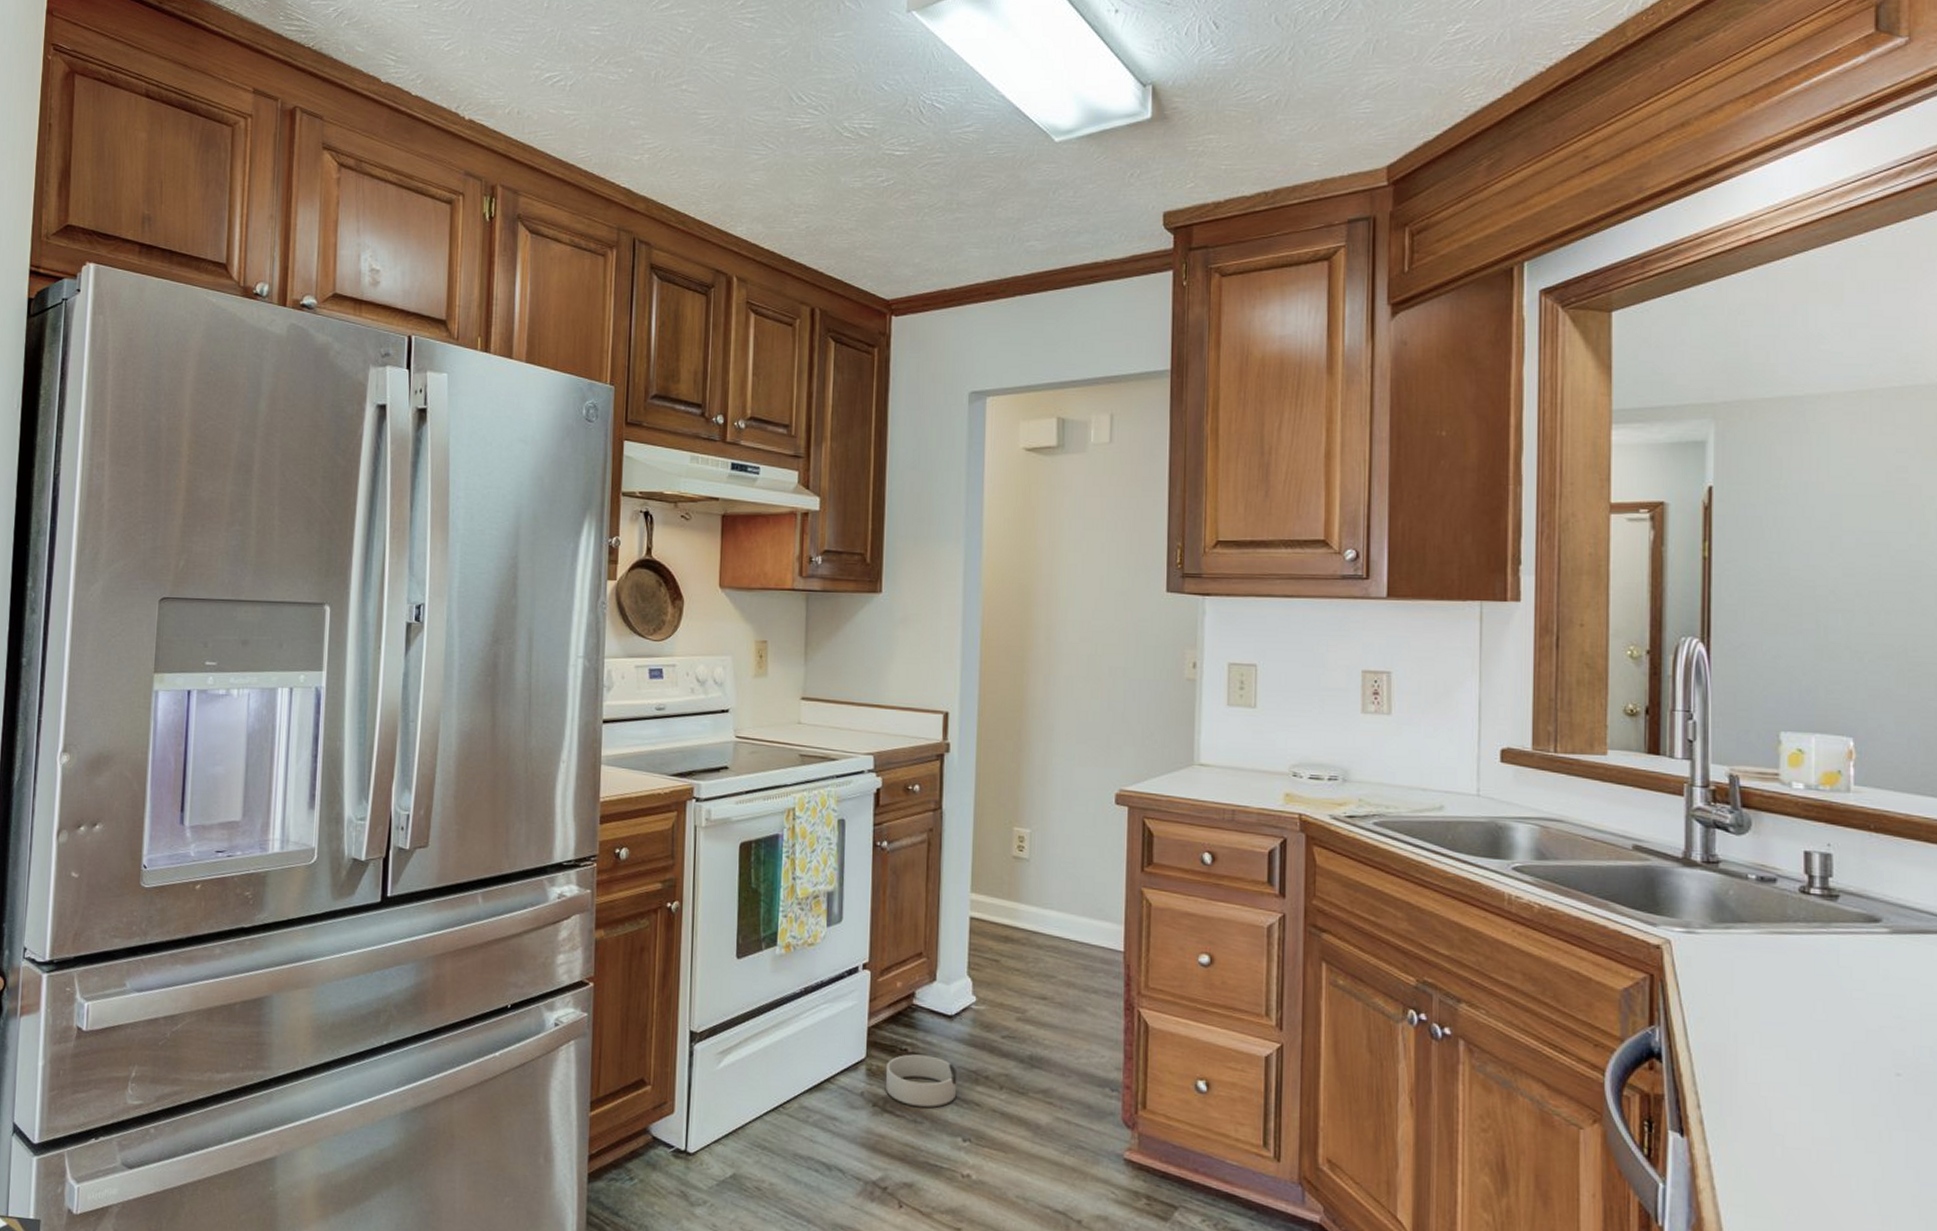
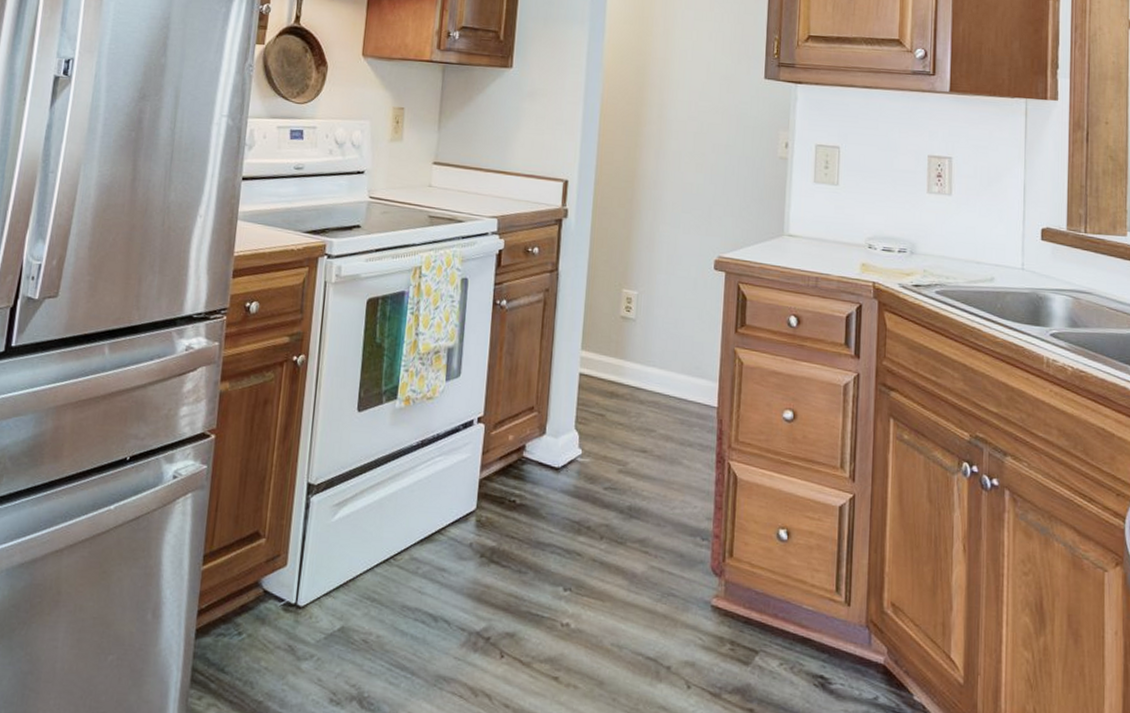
pet bowl: present [885,1054,958,1109] -> none [493,505,562,559]

